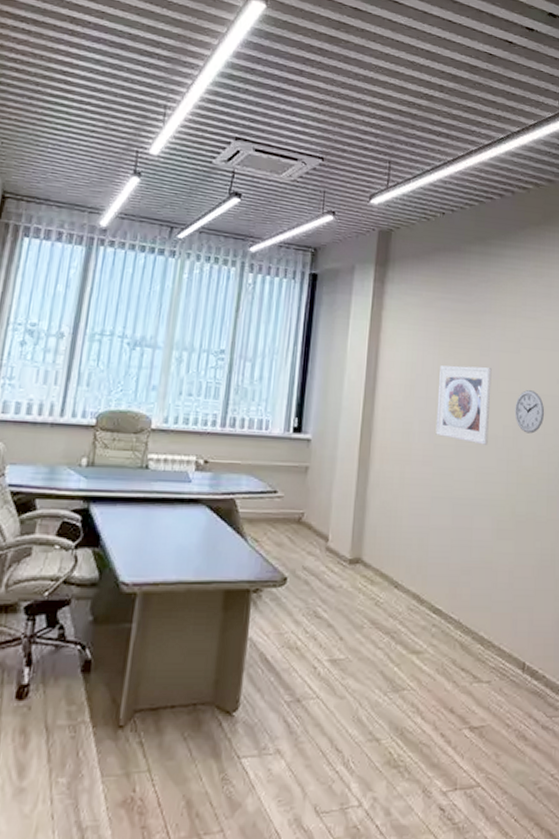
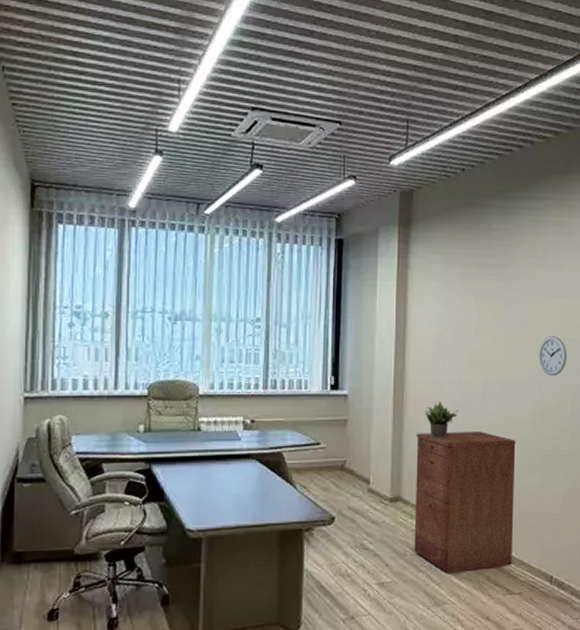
filing cabinet: none [373,486,488,653] -> present [414,432,516,573]
potted plant: none [392,452,429,495] -> present [424,401,459,439]
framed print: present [435,365,492,445] -> none [464,317,516,389]

